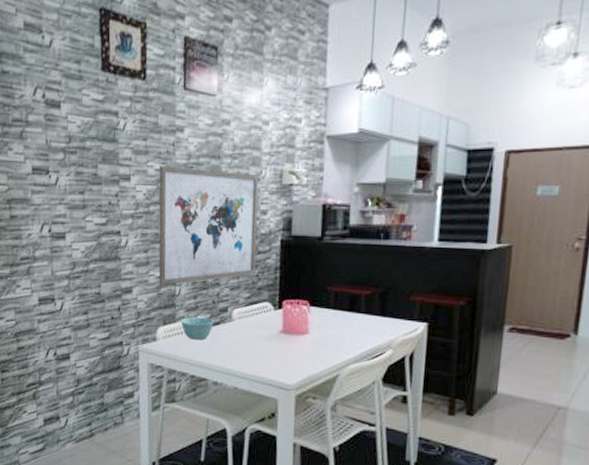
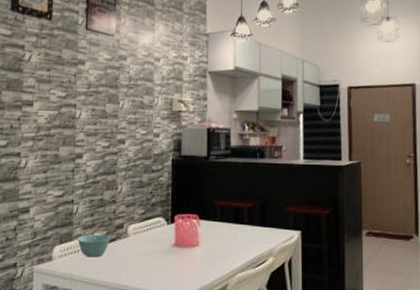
wall art: present [158,166,259,286] -> none [57,93,152,205]

